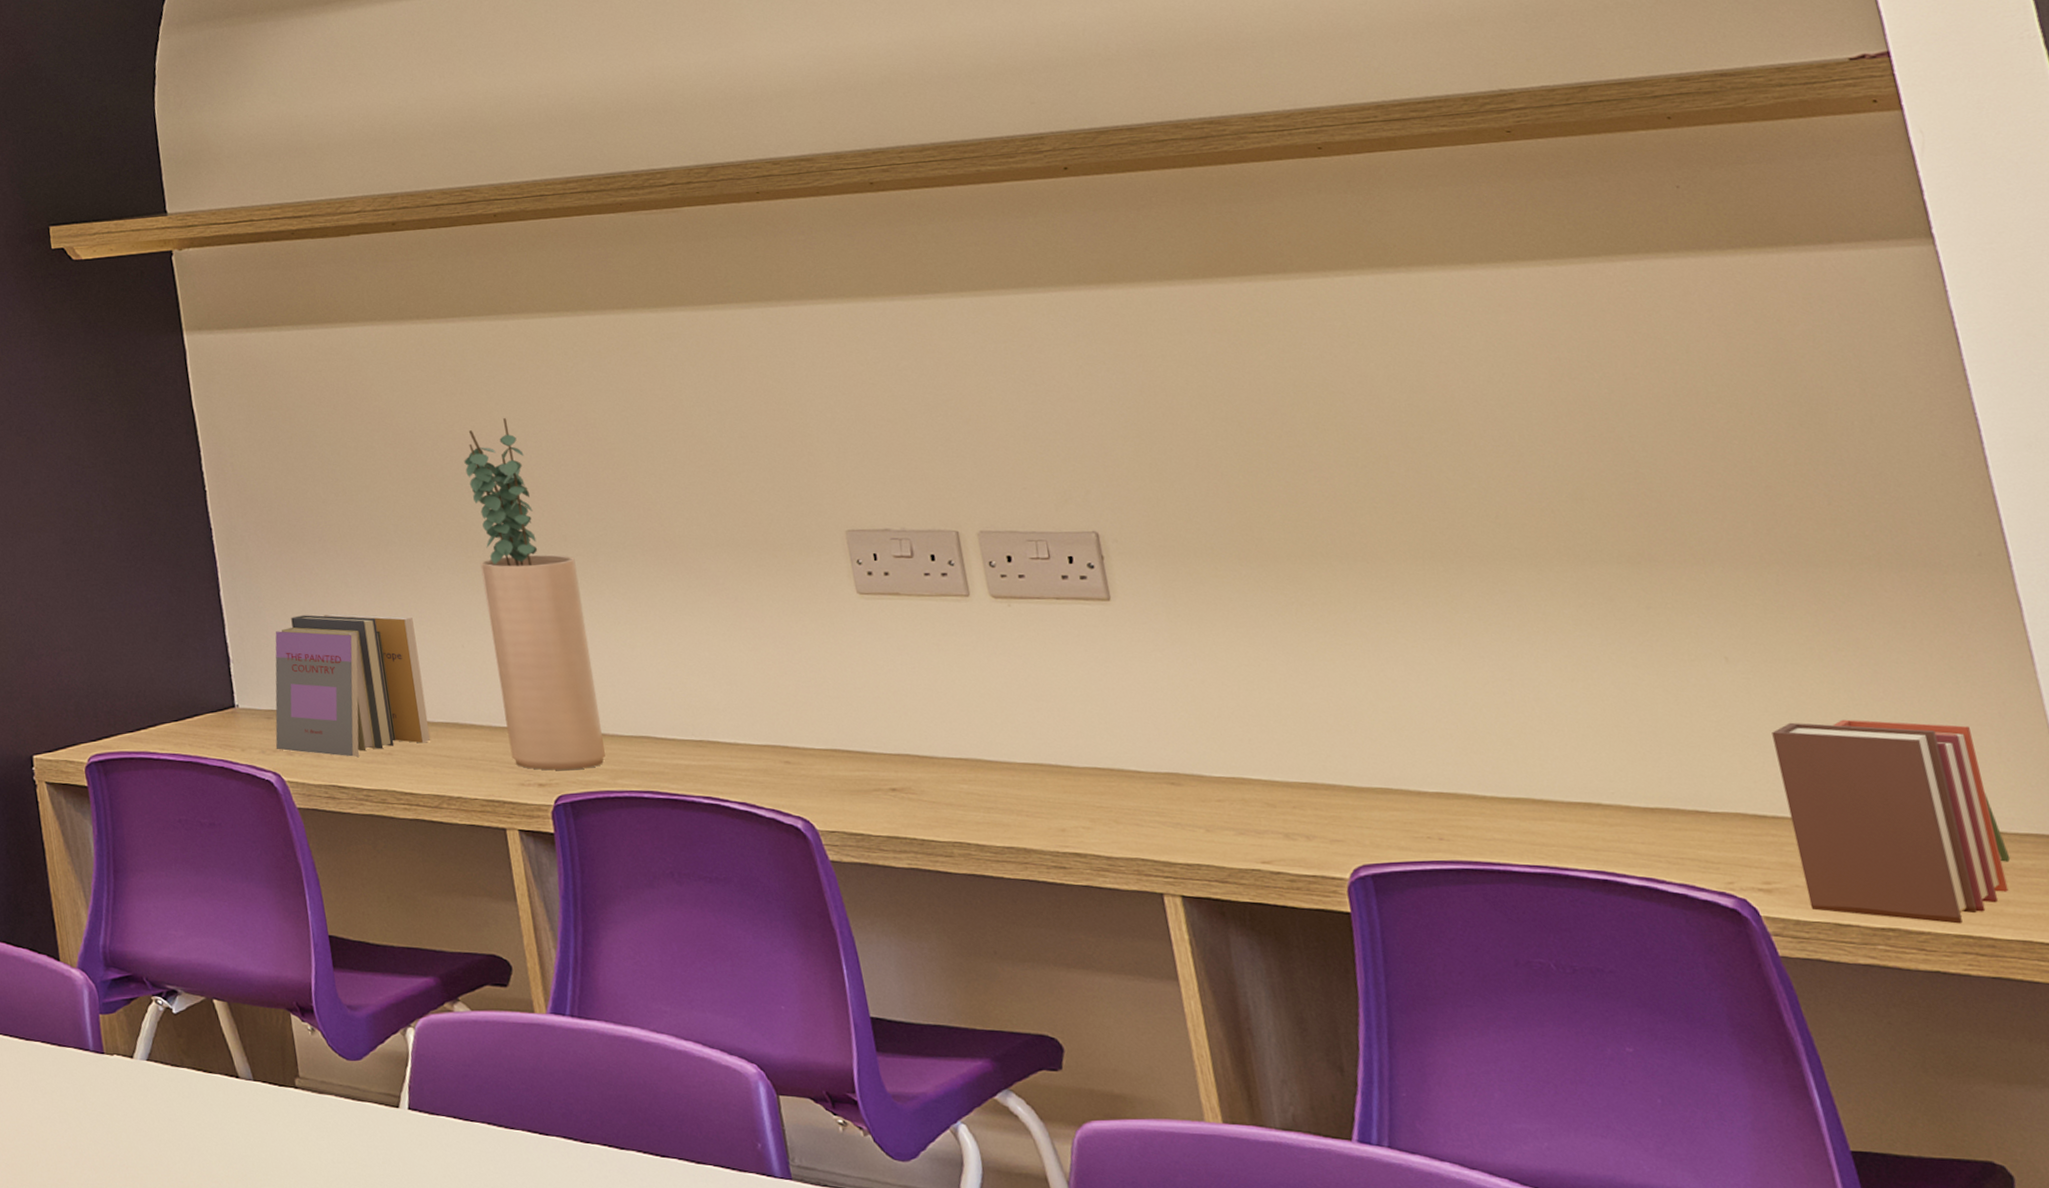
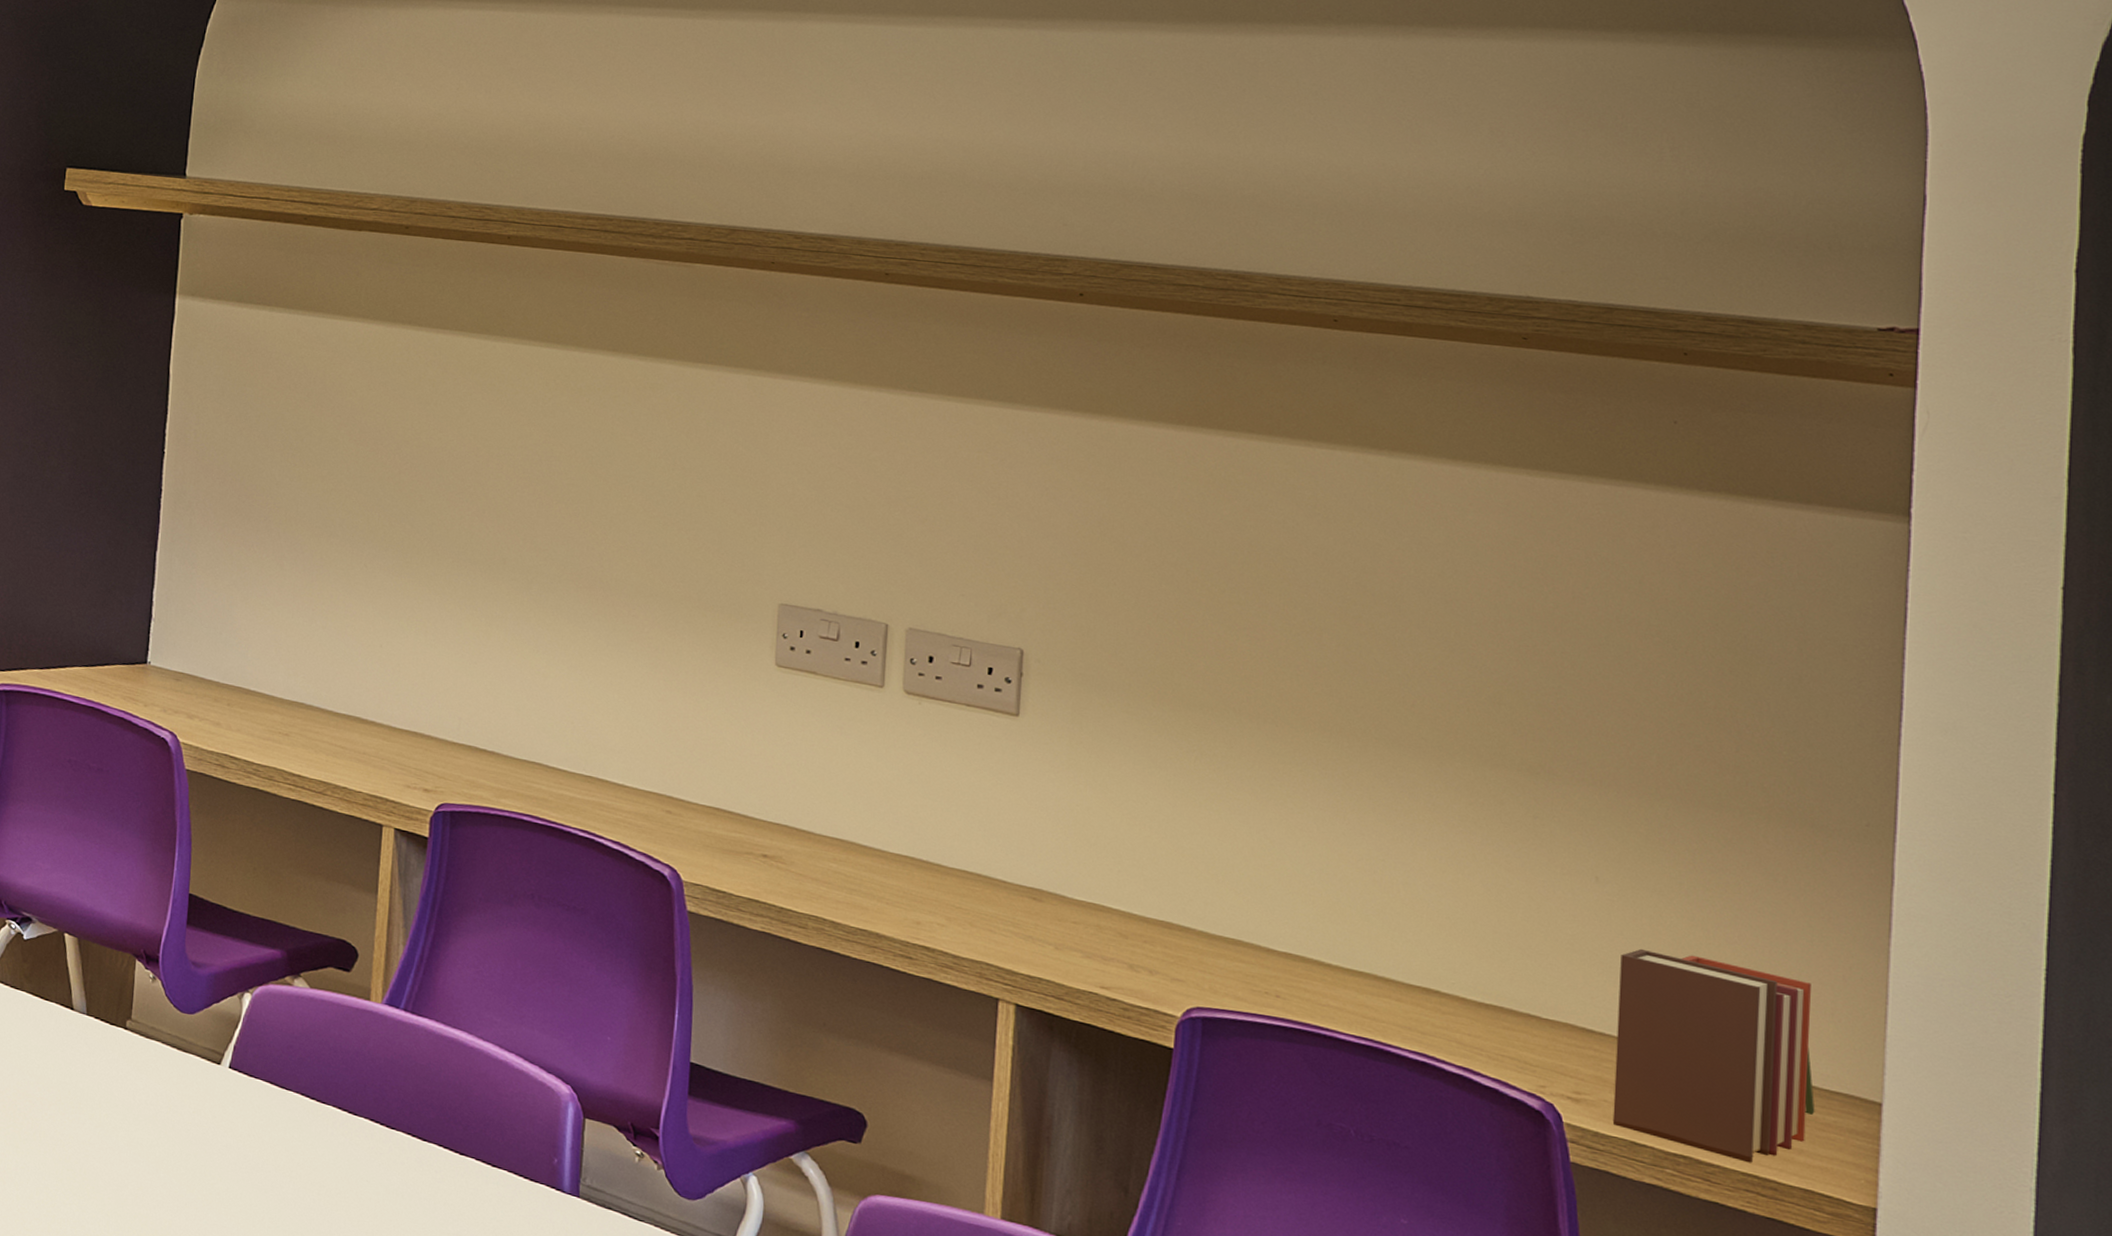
books: present [275,613,431,757] -> none [177,587,338,732]
vase: present [464,418,606,771] -> none [404,436,509,783]

